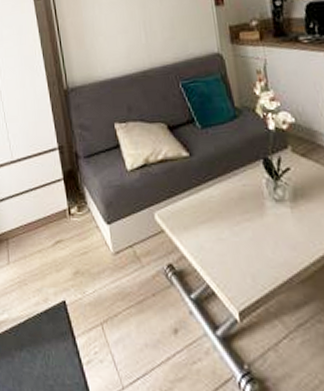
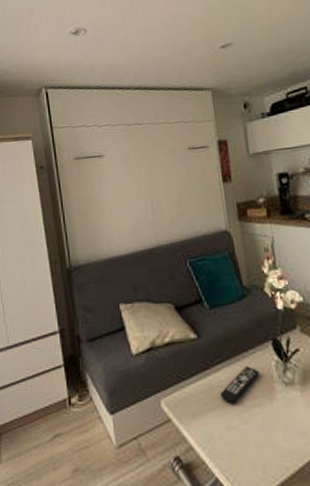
remote control: none [212,183,250,218] -> present [220,366,259,405]

